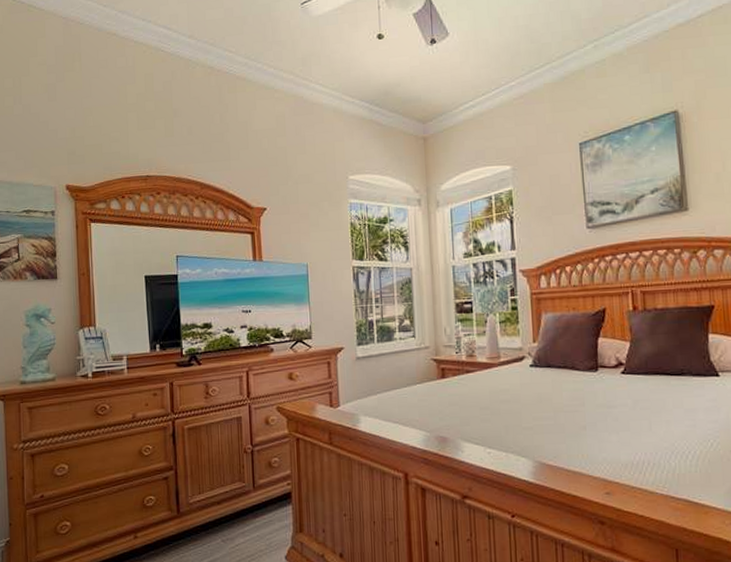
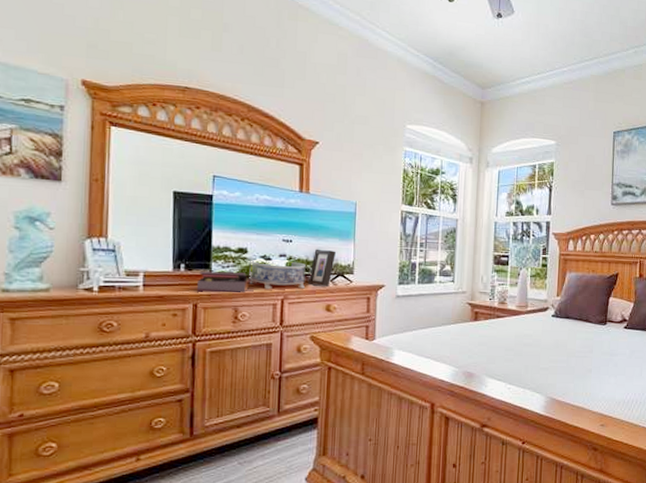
jewelry box: none [172,348,216,370] -> present [197,271,249,294]
decorative bowl: none [215,332,267,363] -> present [249,260,306,290]
picture frame: none [270,316,294,354] -> present [309,250,337,286]

